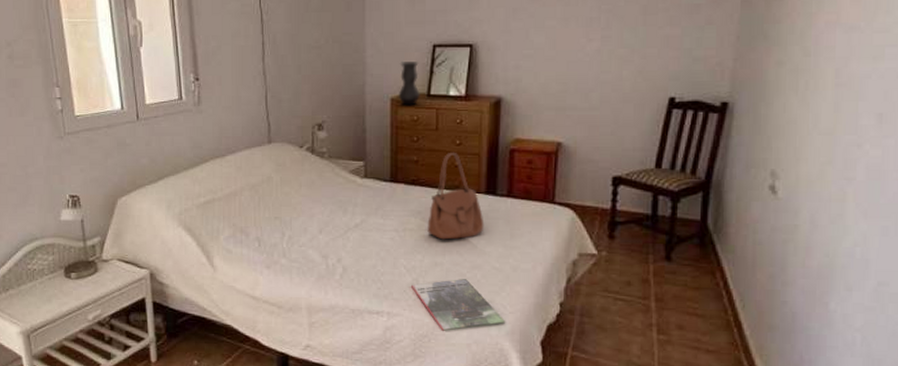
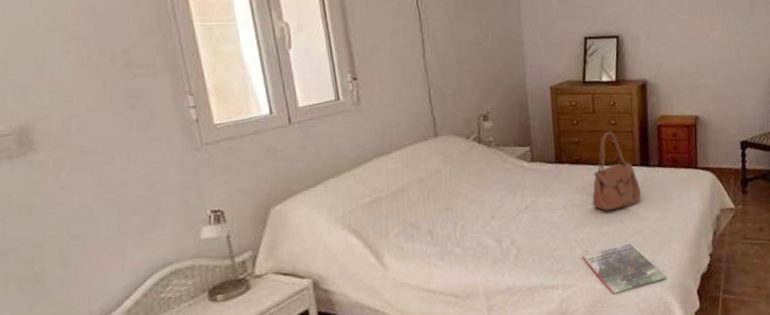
vase: present [398,61,420,106] -> none [555,52,577,93]

